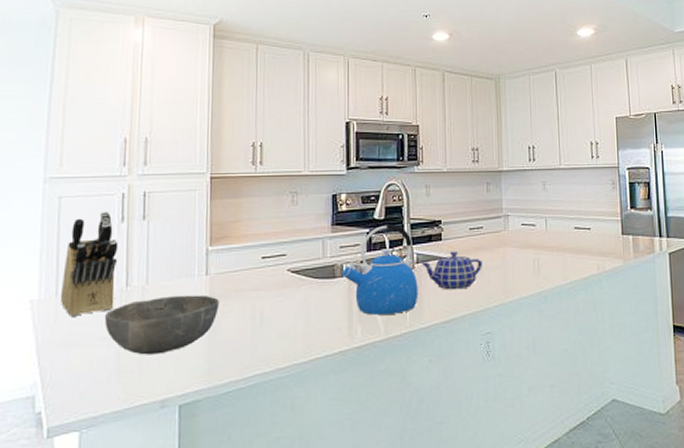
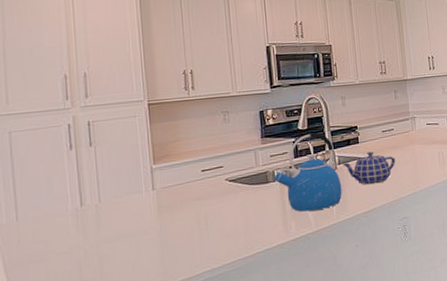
knife block: present [60,212,119,316] -> none [20,142,72,237]
bowl: present [105,294,219,355] -> none [64,207,167,264]

